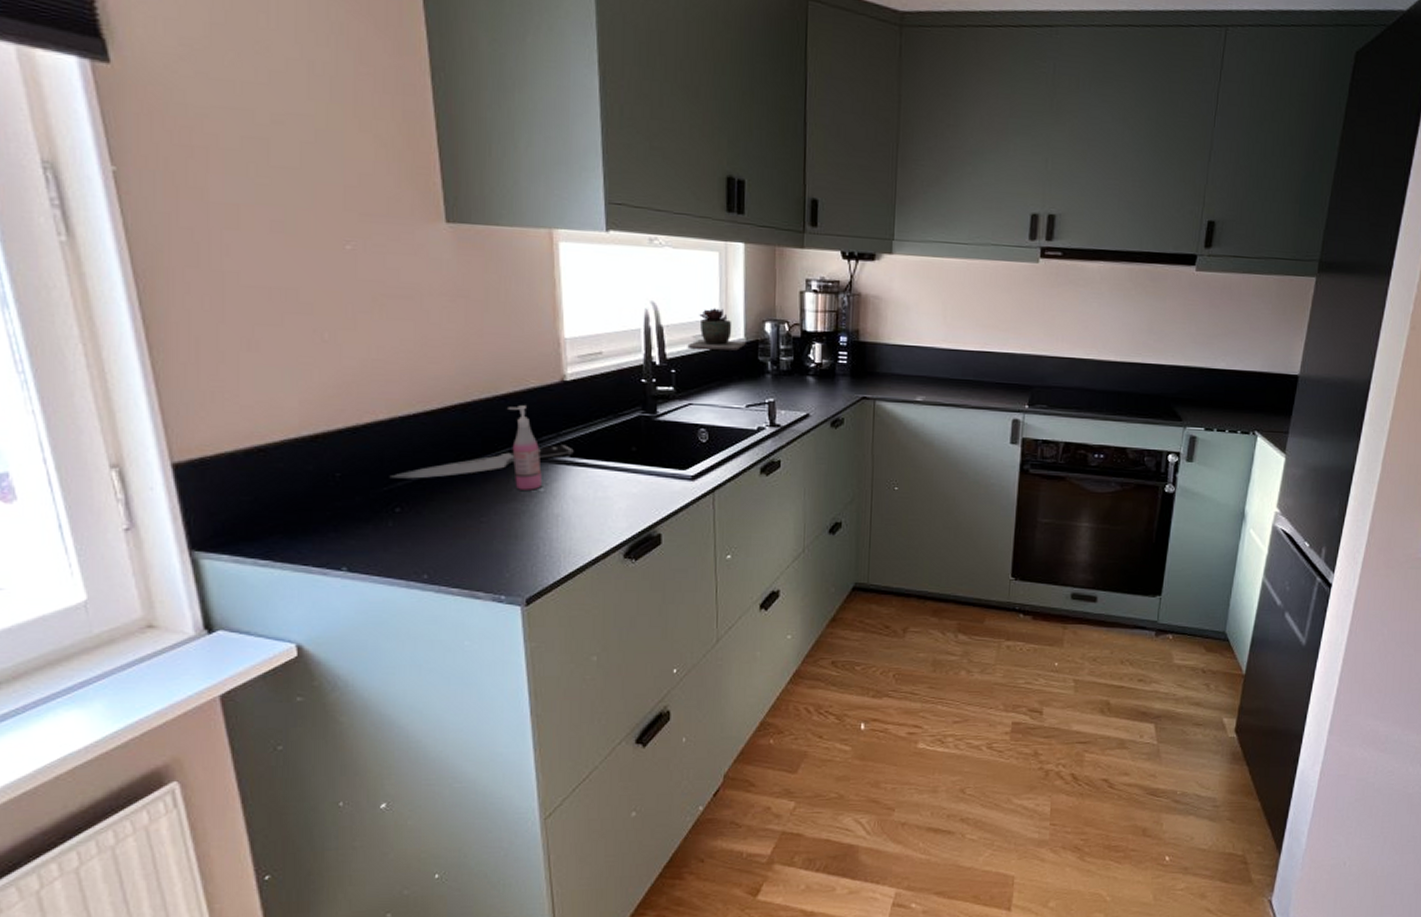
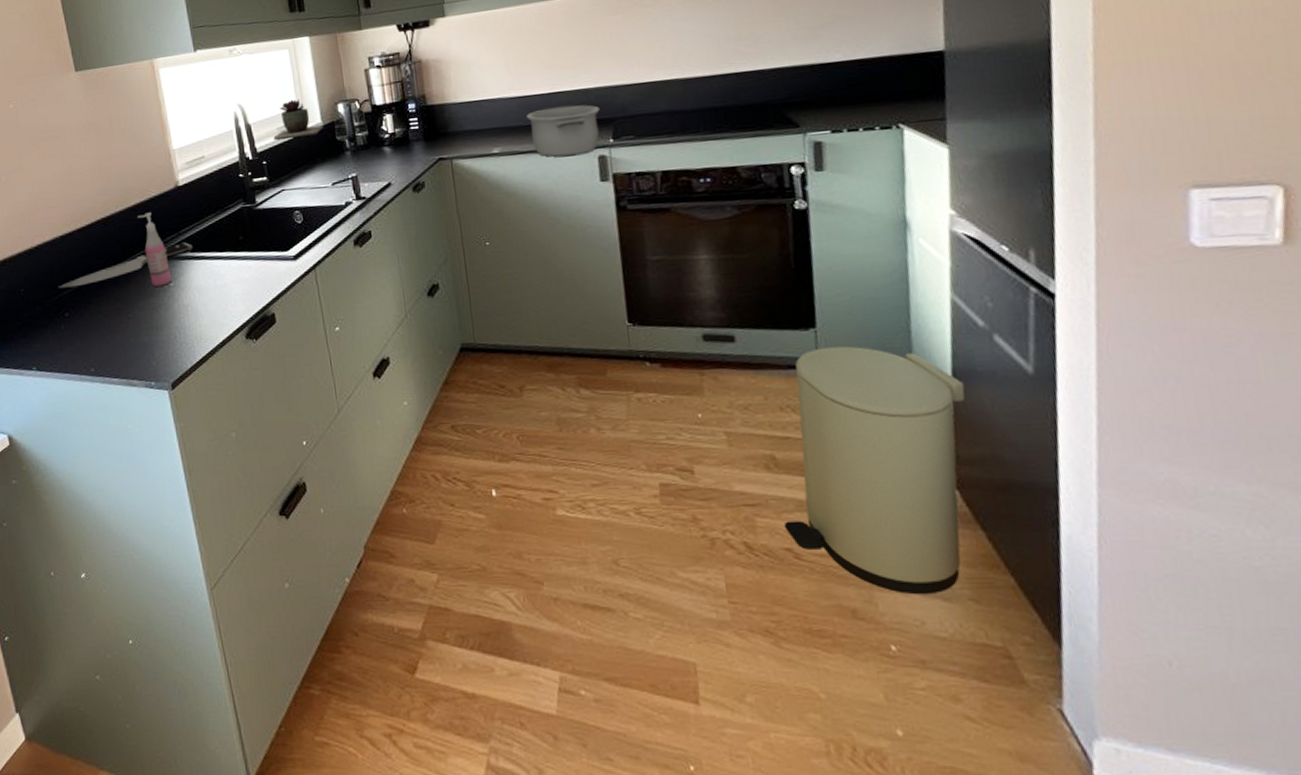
cooking pot: none [953,365,1022,416] -> present [525,105,600,157]
pedal bin: none [1105,613,1258,815] -> present [783,346,965,594]

